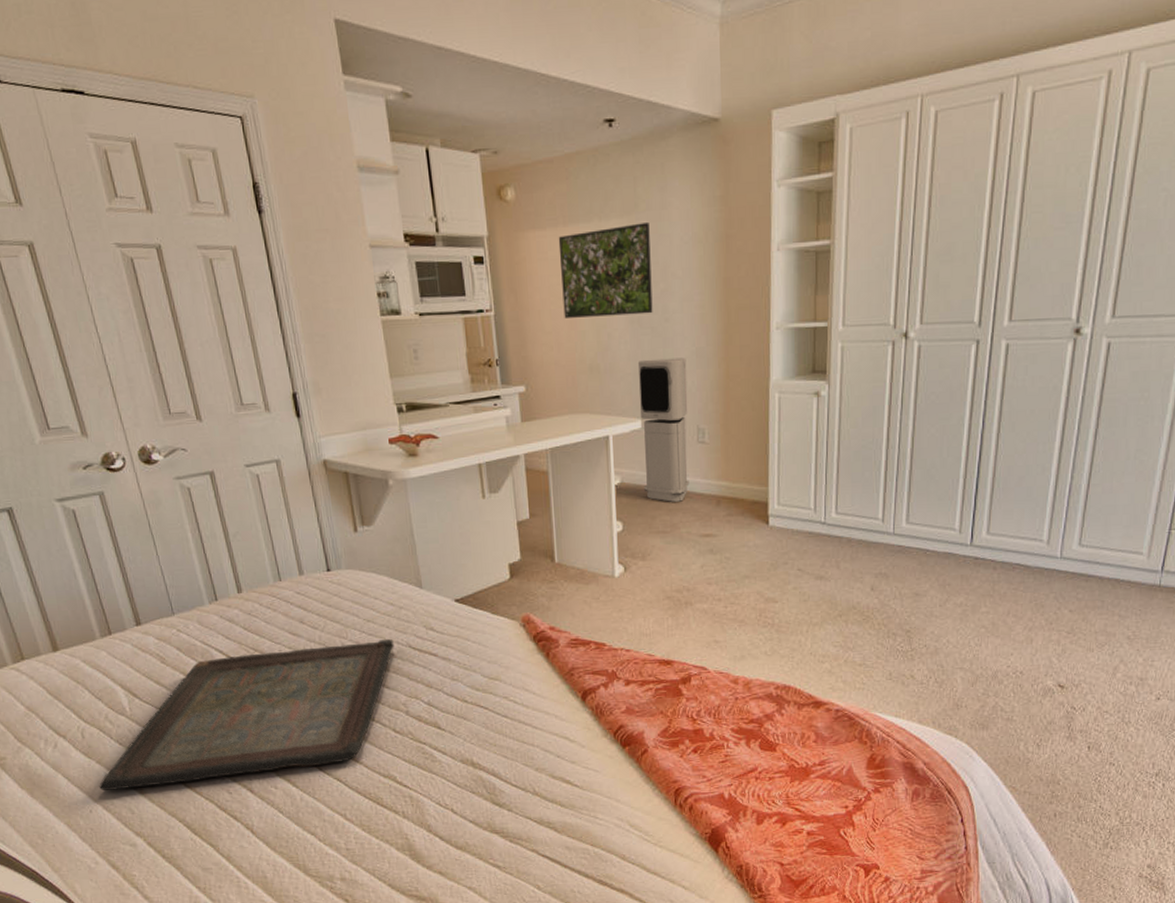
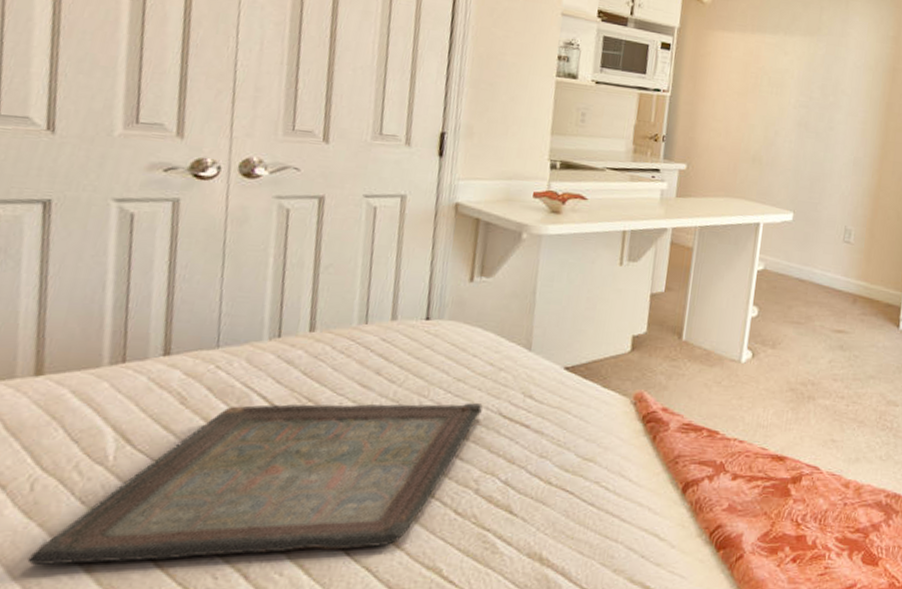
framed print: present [558,223,653,318] -> none [737,40,828,121]
air purifier: present [639,357,690,502] -> none [784,159,844,295]

